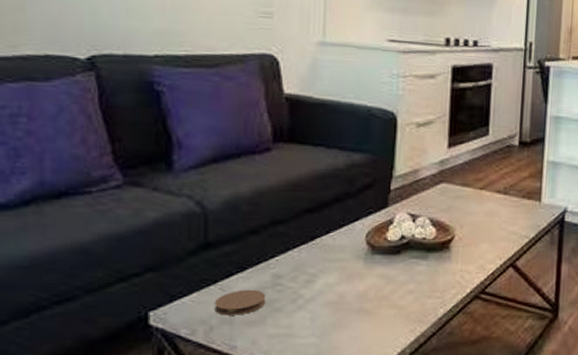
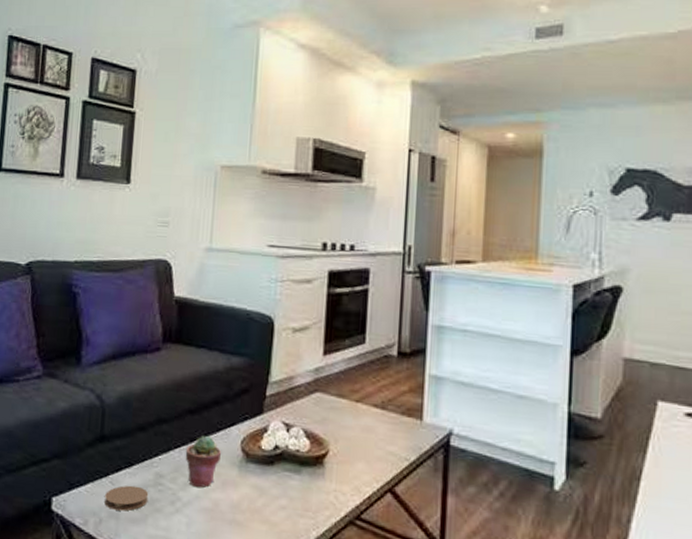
potted succulent: none [305,232,346,282] -> present [185,435,222,488]

